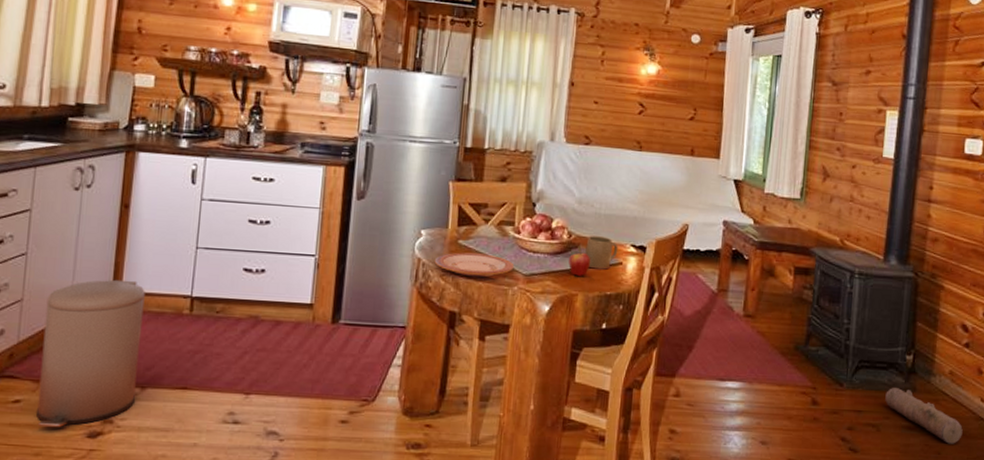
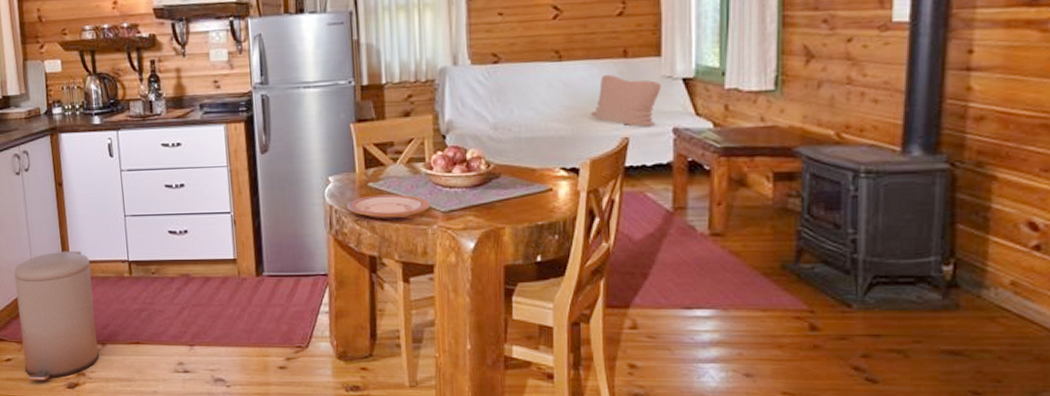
fruit: present [568,243,591,277] -> none [489,172,516,209]
mug: present [585,236,618,270] -> none [508,162,546,199]
cushion: none [660,168,717,218] -> present [590,75,661,127]
decorative log: present [885,388,963,444] -> none [914,306,1035,370]

